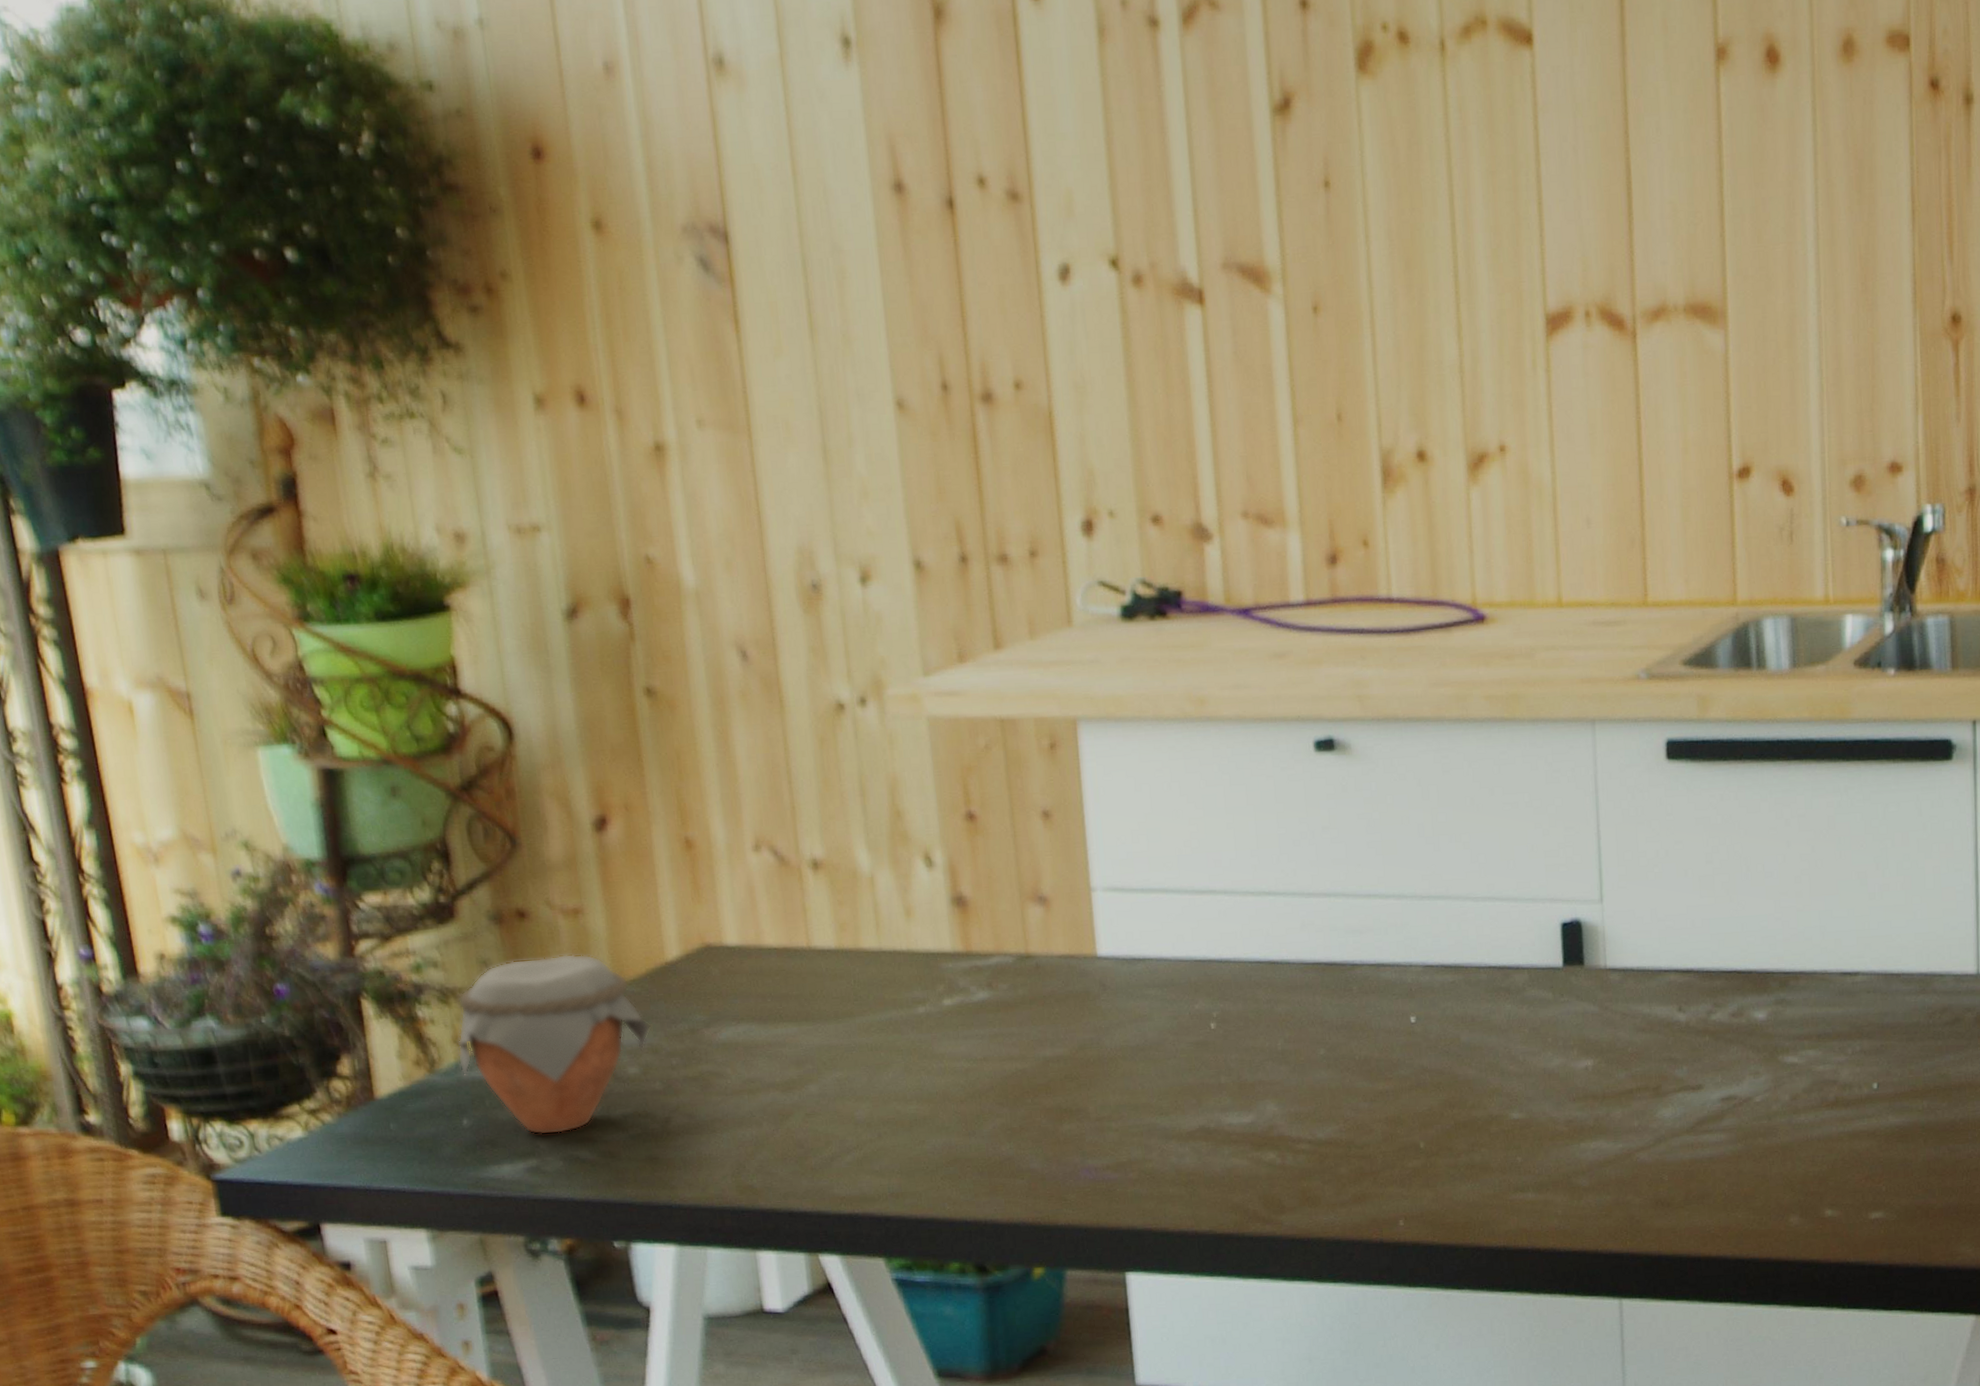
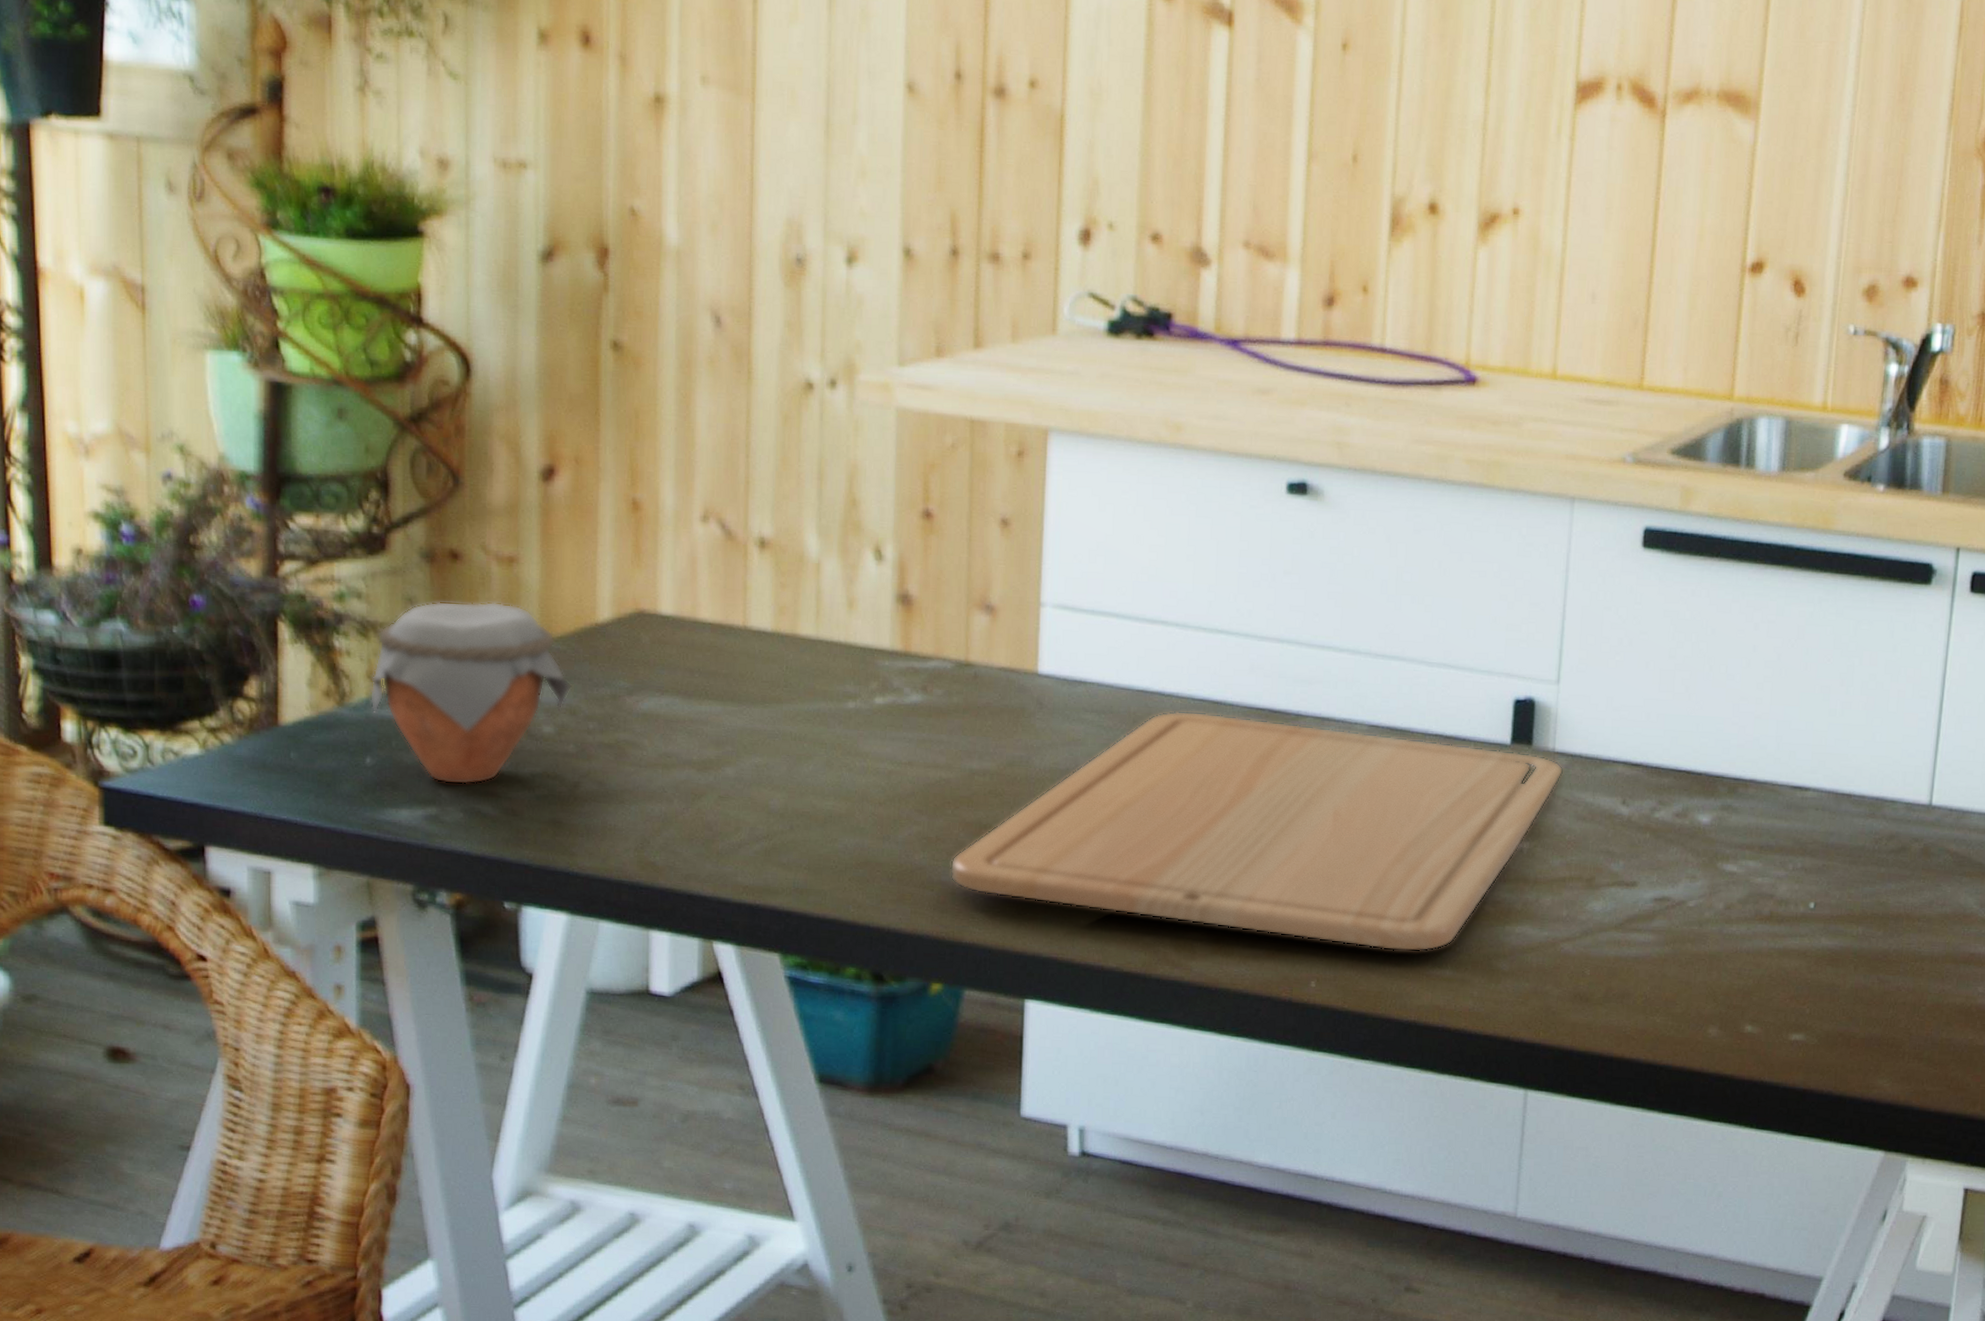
chopping board: none [1036,973,1618,1182] -> present [950,711,1564,952]

